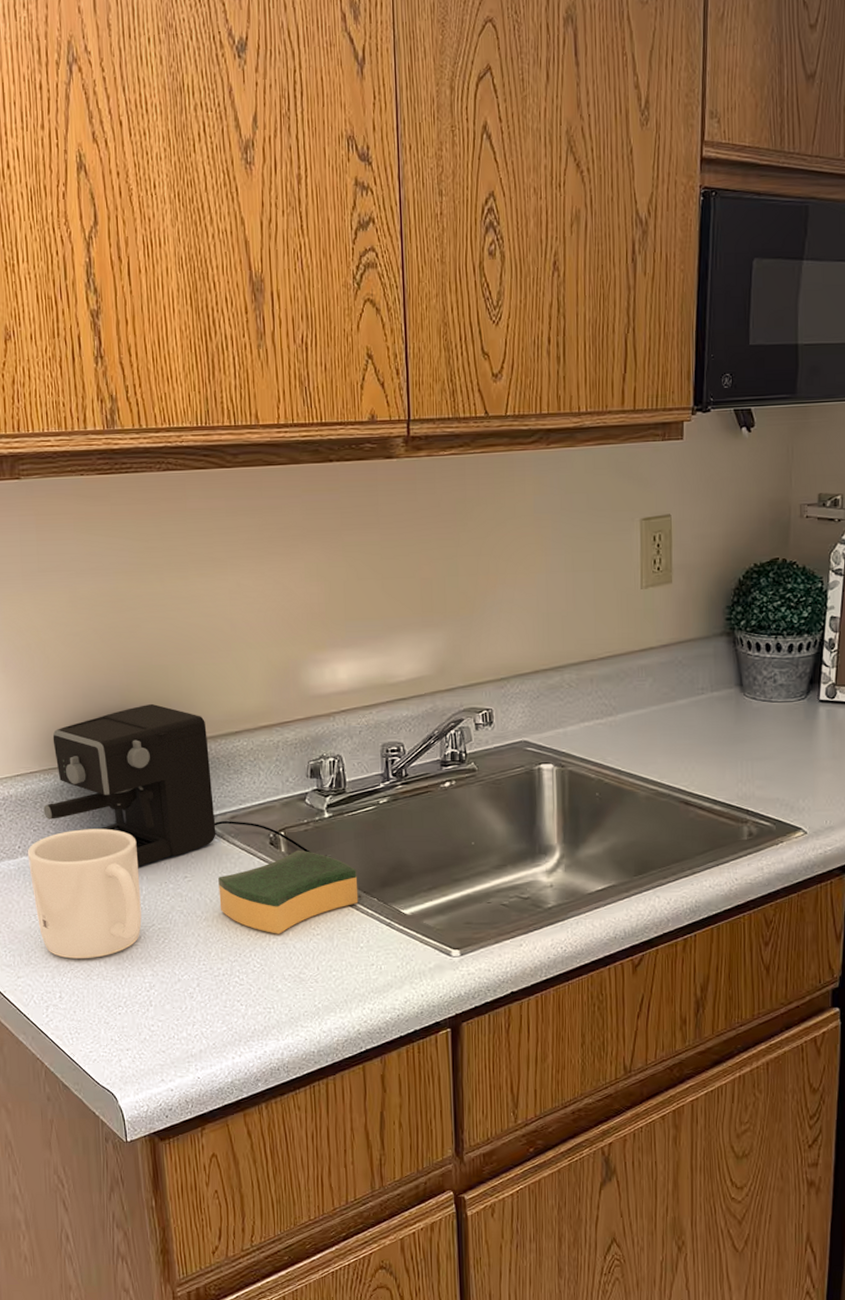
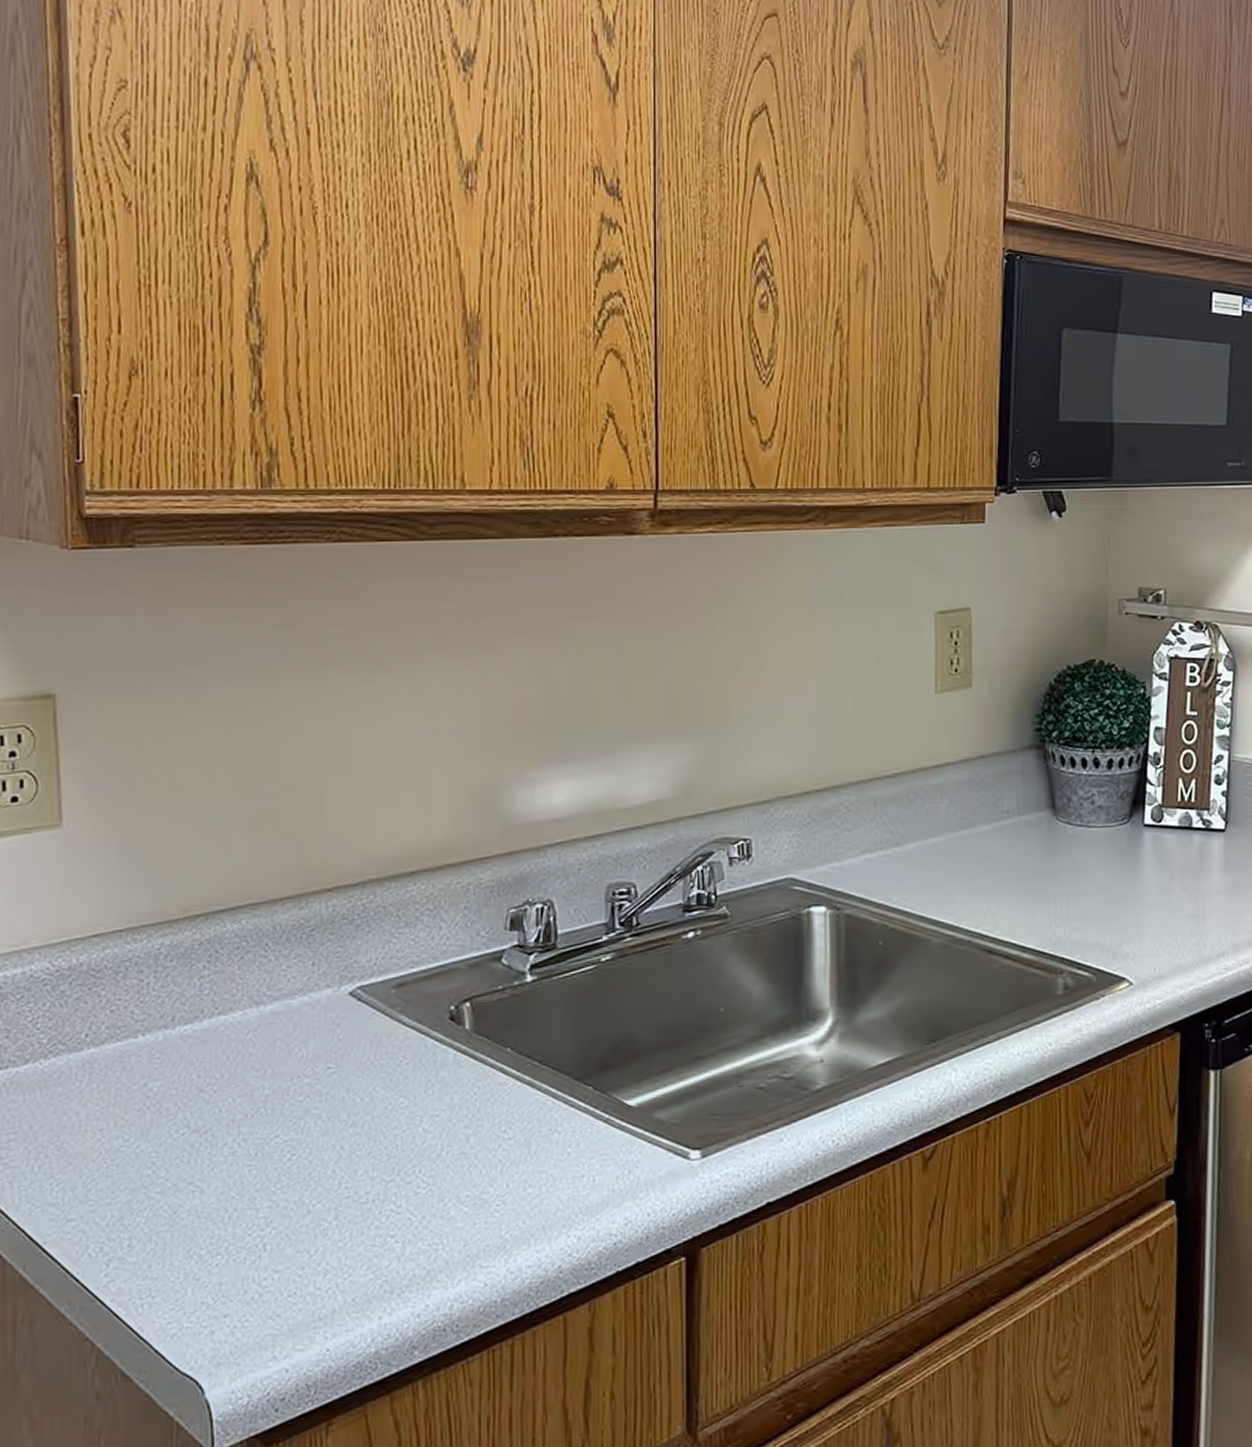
mug: present [27,828,142,959] -> none [97,1005,262,1190]
coffee maker: present [43,703,332,866] -> none [128,836,534,1056]
sponge: present [218,850,359,934] -> none [374,1025,568,1141]

